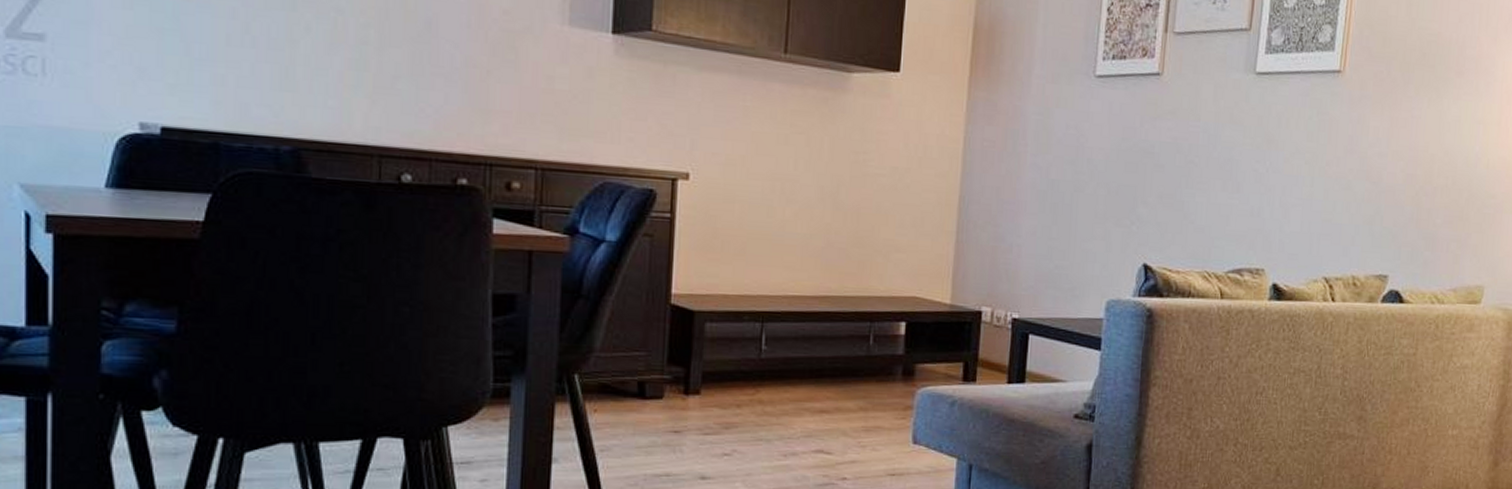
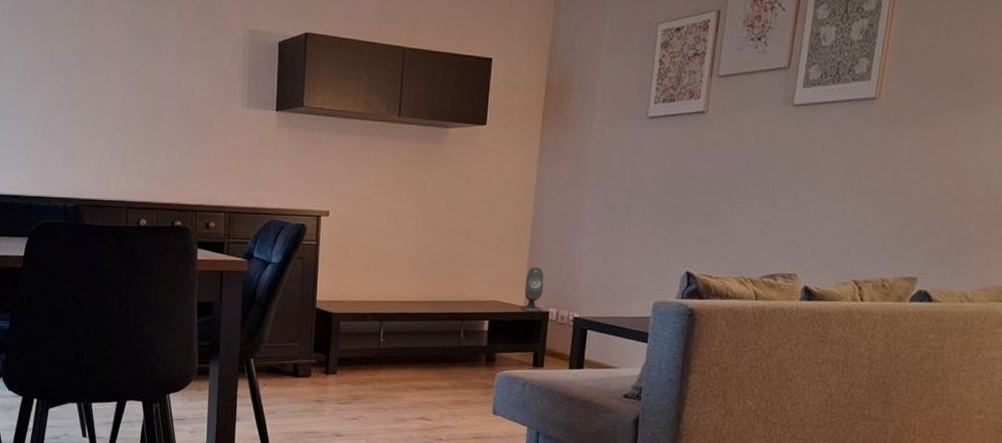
speaker: none [947,254,976,312] -> present [521,266,545,312]

